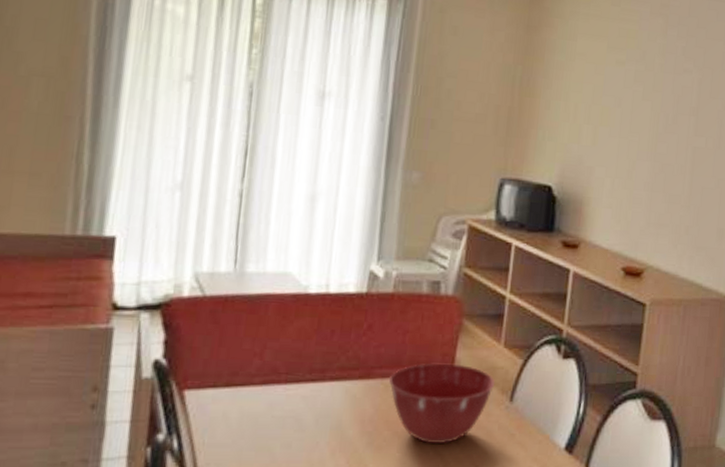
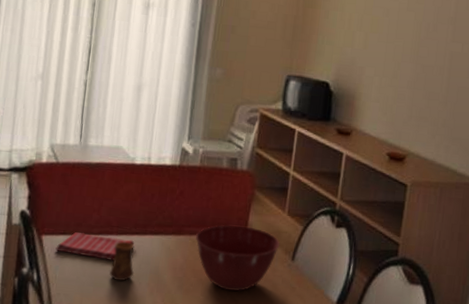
dish towel: none [203,384,310,418] -> present [55,232,135,262]
cup: none [277,391,310,441] -> present [109,241,135,281]

